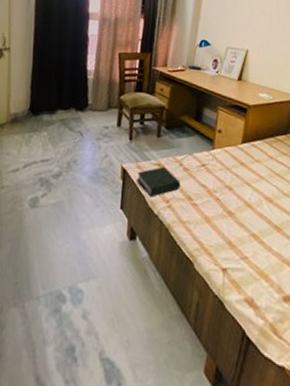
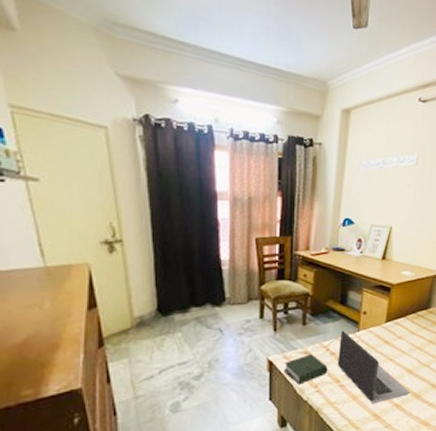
laptop computer: none [190,146,270,230] -> present [337,330,410,404]

